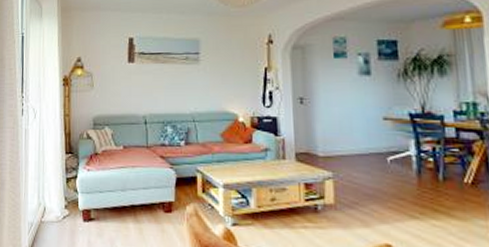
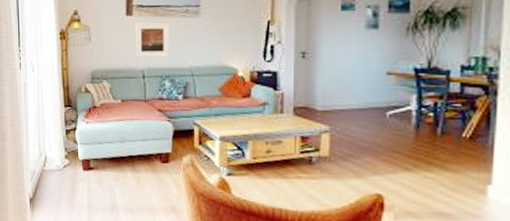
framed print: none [137,69,171,104] -> present [135,22,170,58]

